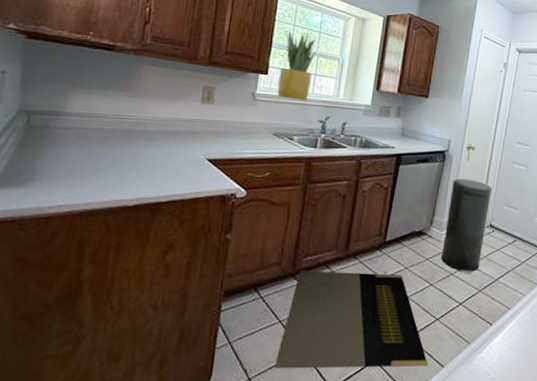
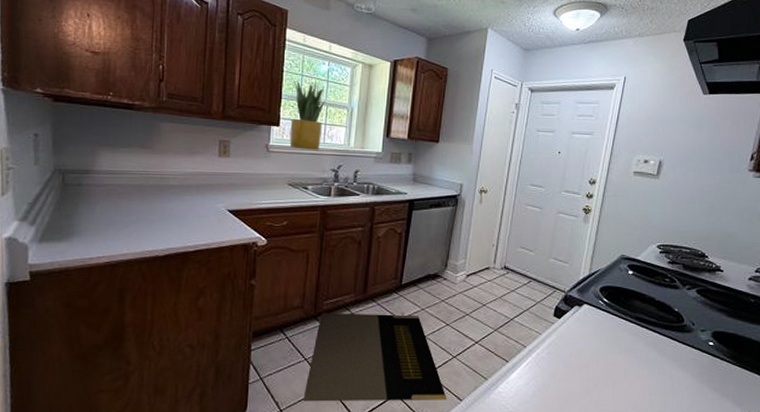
pedal bin: present [441,178,492,273] -> none [457,222,505,313]

